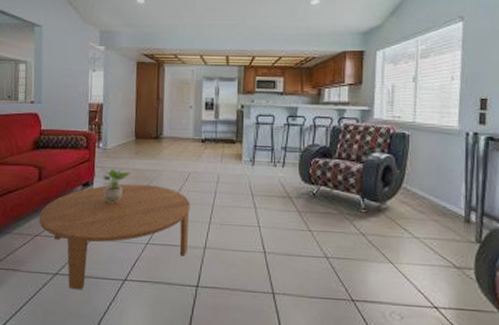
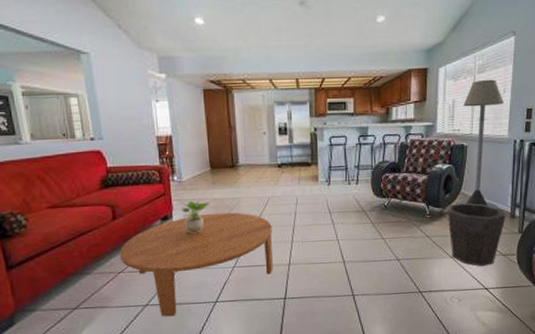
waste bin: none [386,199,459,280] -> present [447,203,506,267]
floor lamp: none [396,65,452,211] -> present [455,79,504,210]

